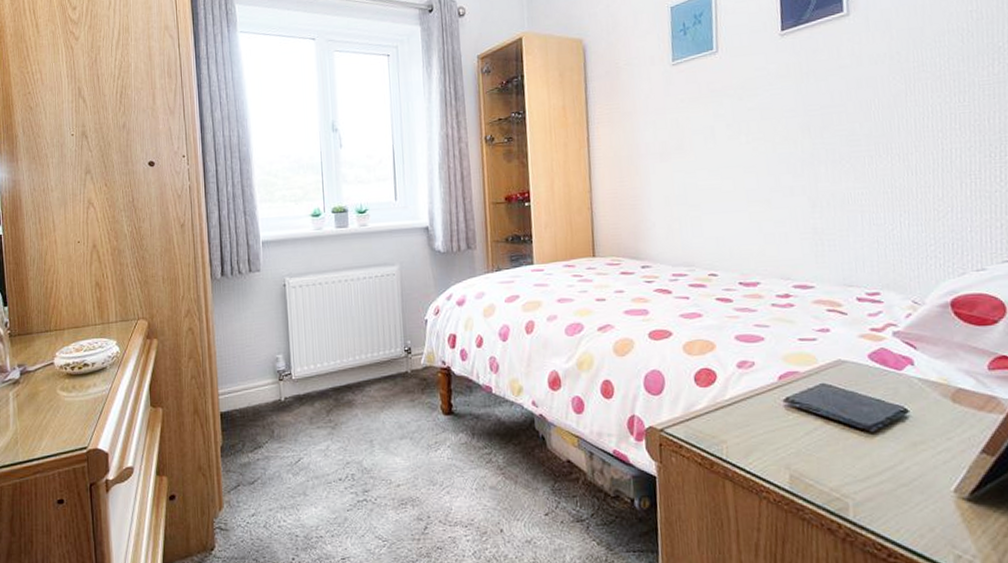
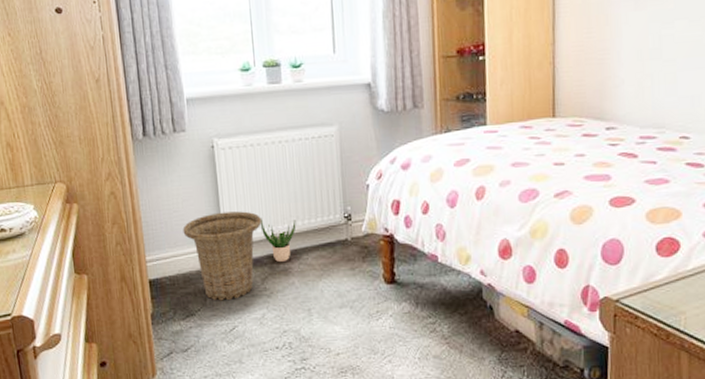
basket: none [254,345,329,433] -> present [183,211,262,301]
potted plant: none [327,351,360,394] -> present [261,217,297,262]

